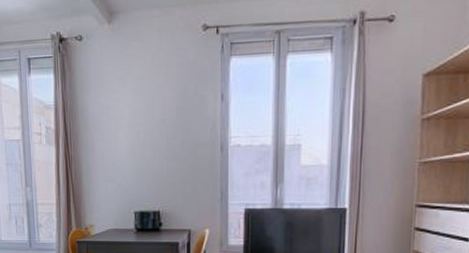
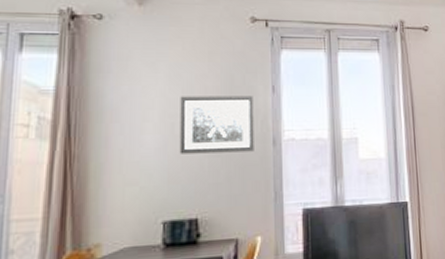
wall art: none [144,104,204,158] -> present [179,96,254,154]

